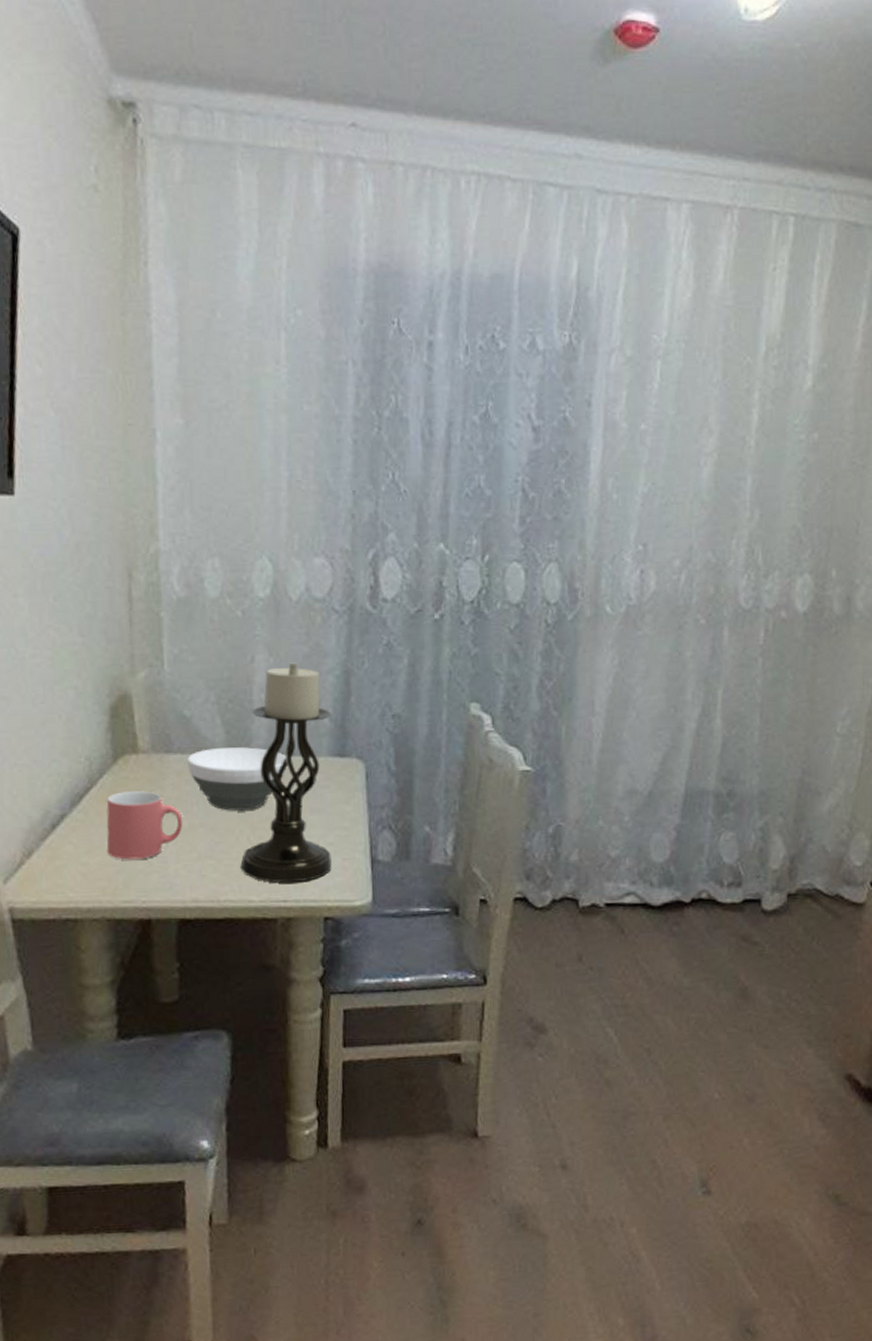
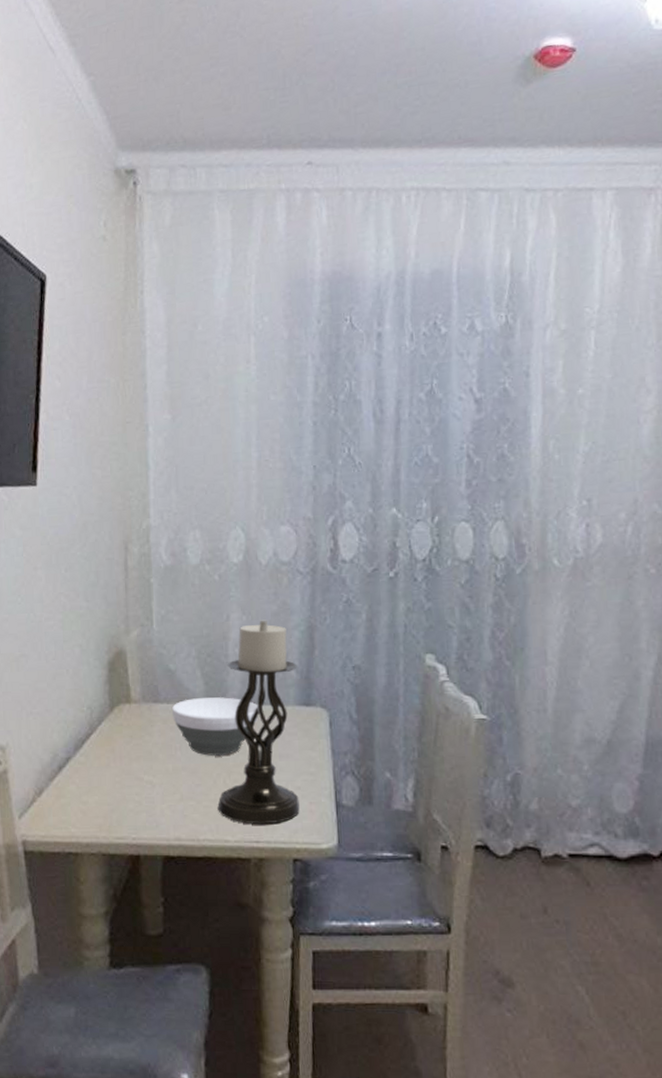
mug: present [106,791,183,860] -> none [103,737,168,800]

